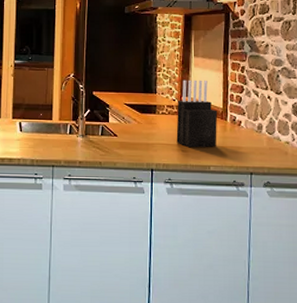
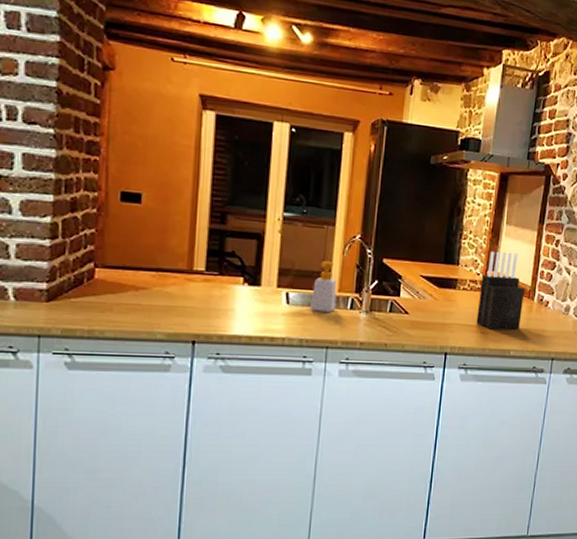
soap bottle: none [38,95,58,138] -> present [310,260,337,313]

